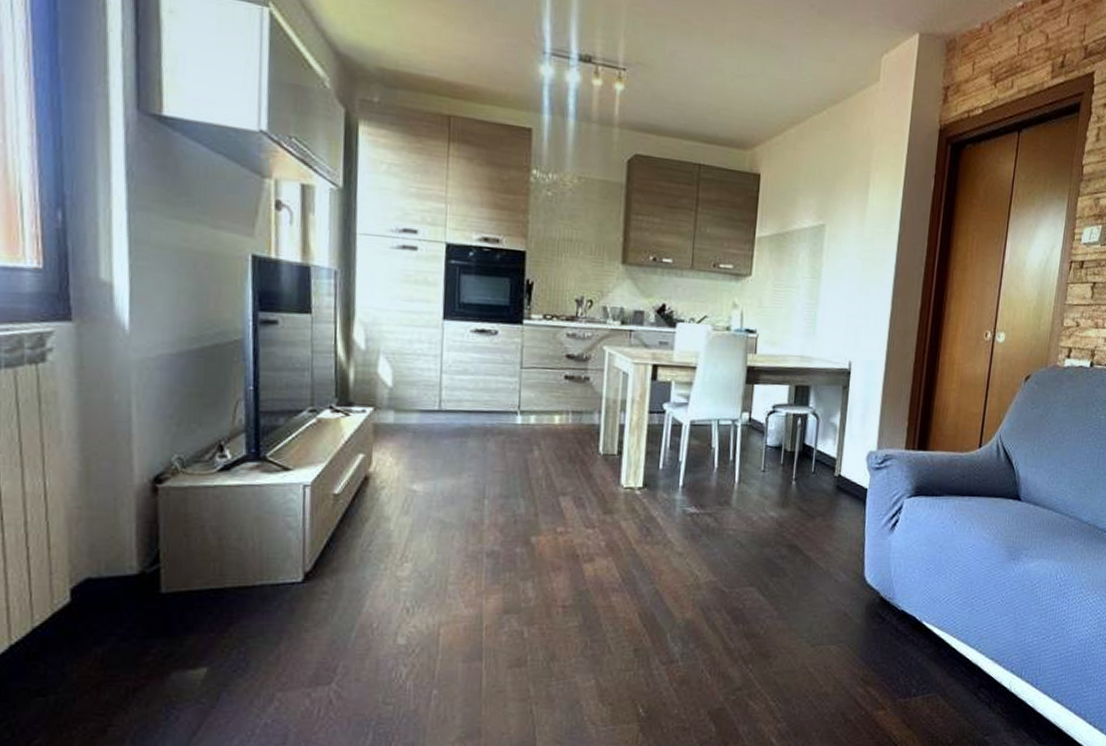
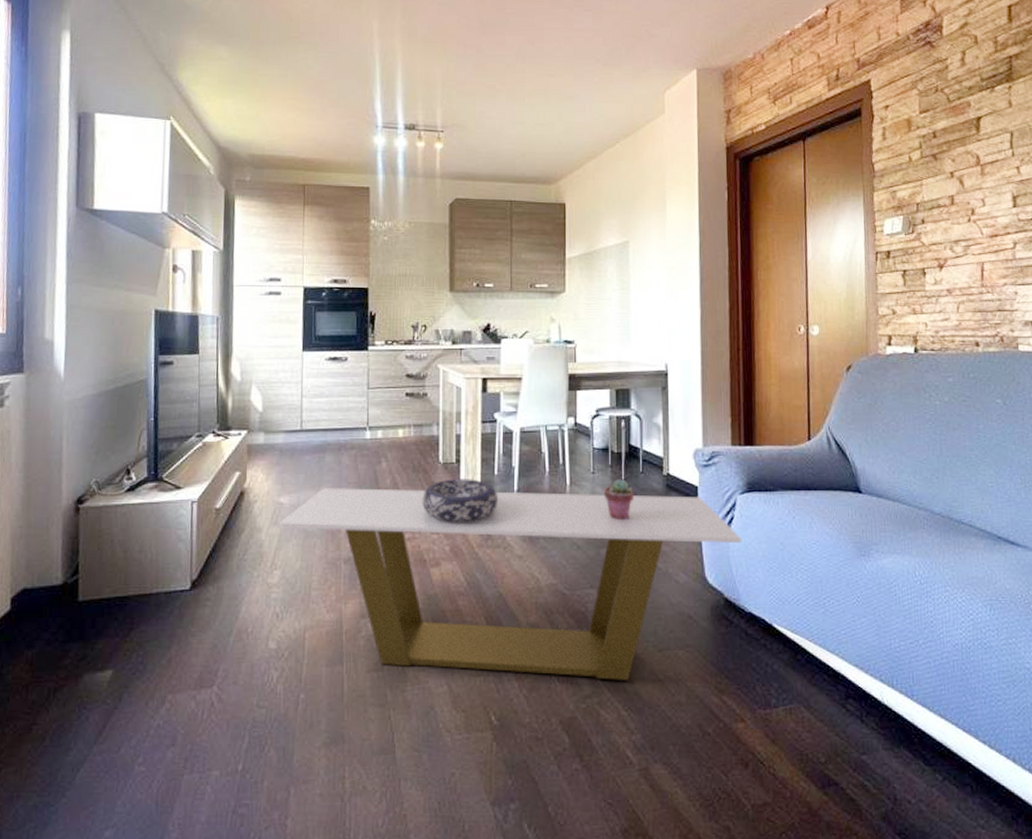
coffee table: none [410,476,904,673] -> present [278,488,742,680]
decorative bowl: none [577,471,662,517] -> present [422,479,499,522]
potted succulent: none [773,479,804,521] -> present [604,479,634,521]

